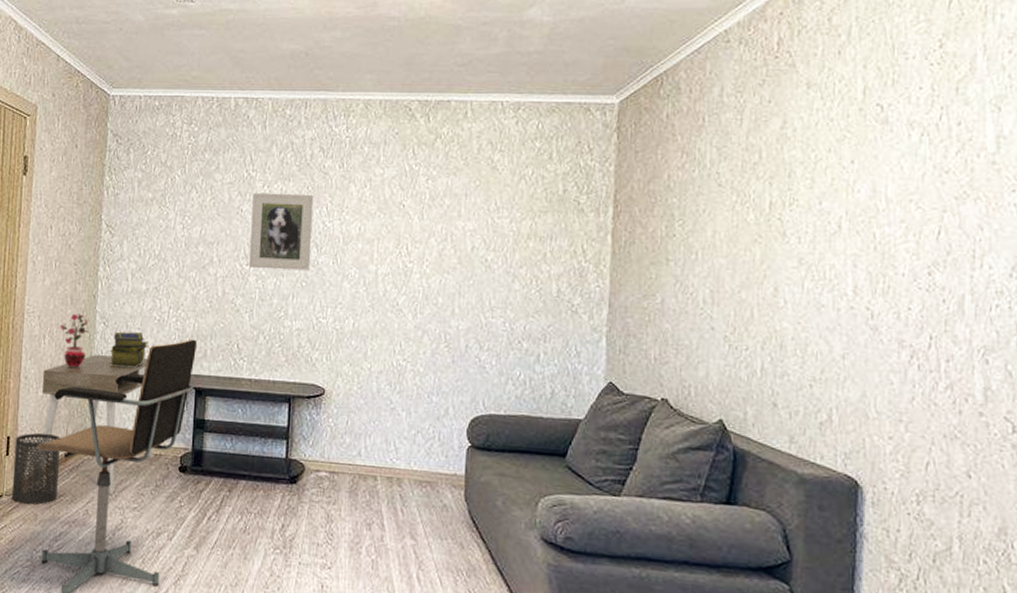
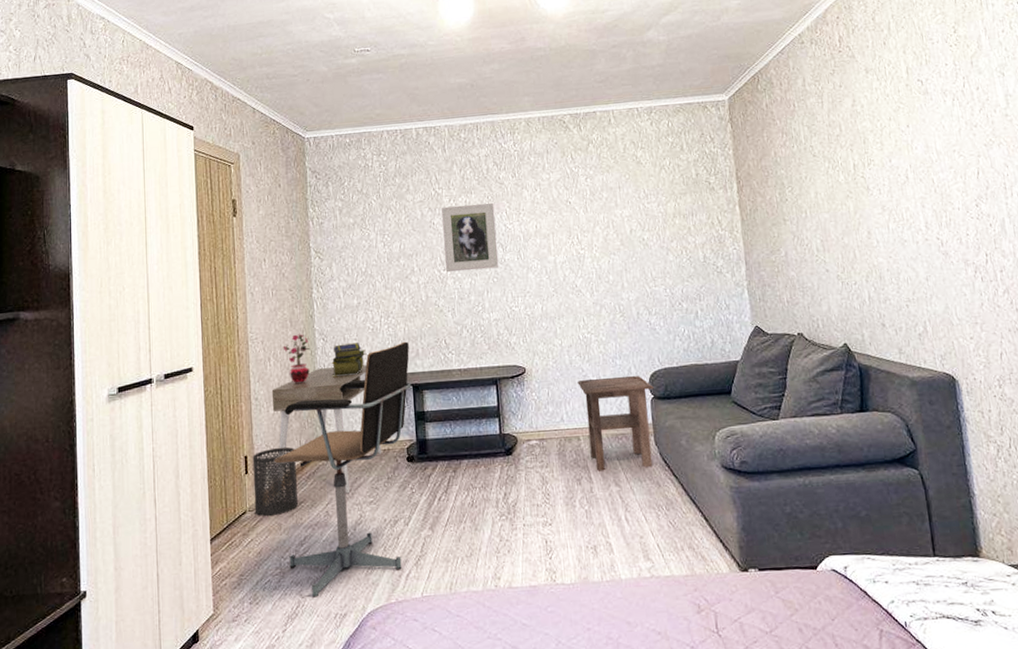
side table: none [383,413,473,525] -> present [577,376,654,471]

